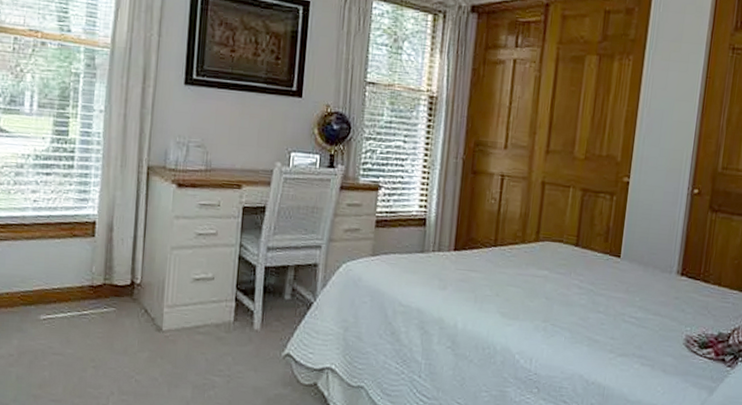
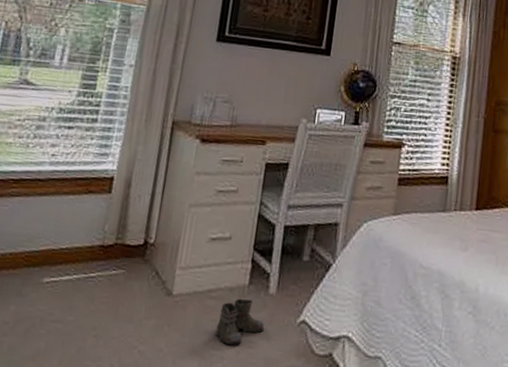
boots: none [202,333,252,376] -> present [211,298,265,346]

